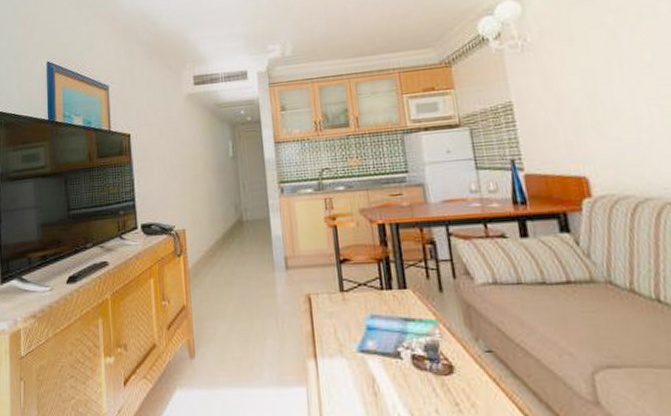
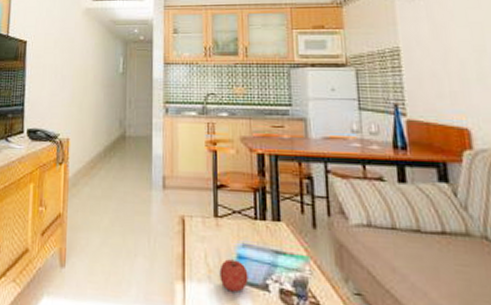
fruit: none [350,330,380,363] -> present [219,258,249,292]

